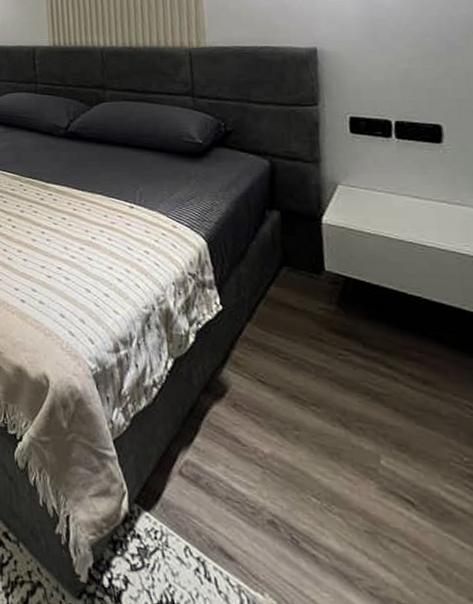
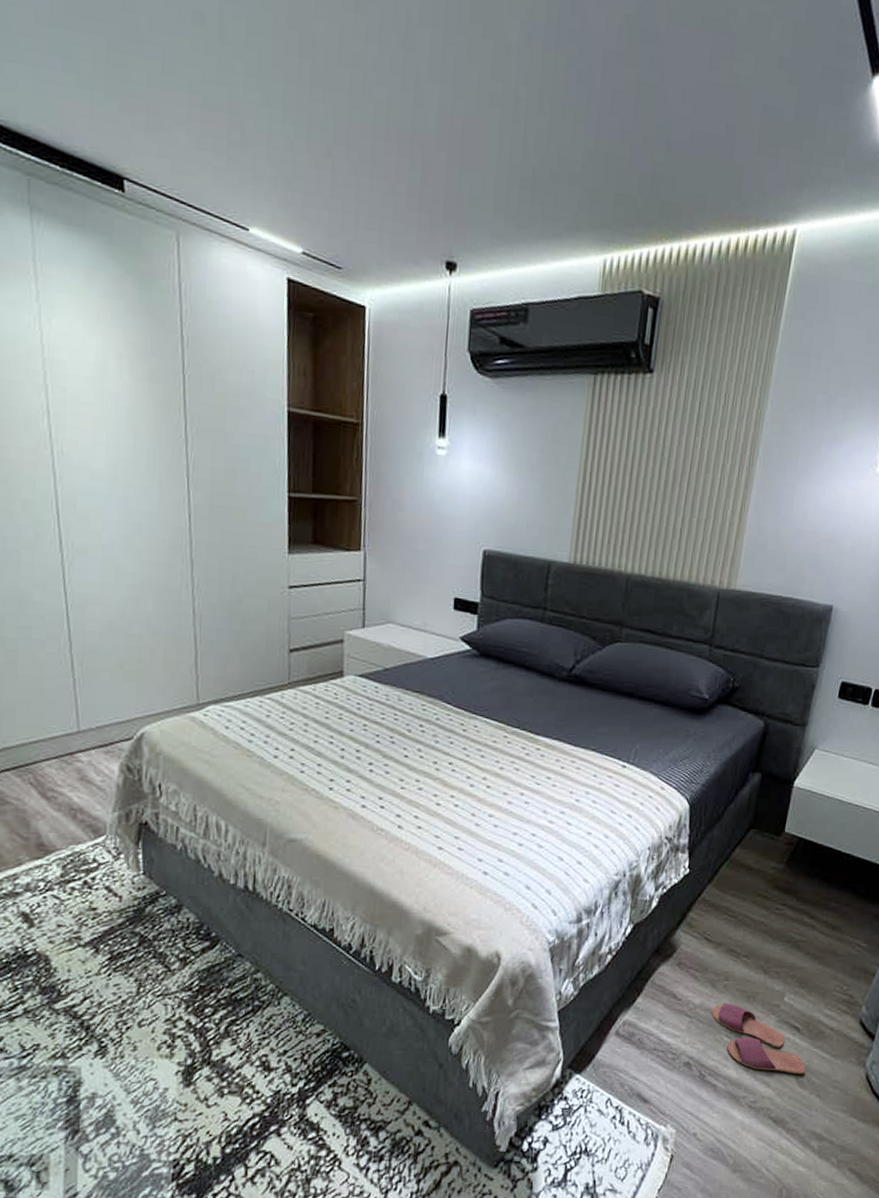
slippers: none [286,456,440,565] -> present [711,1003,806,1075]

